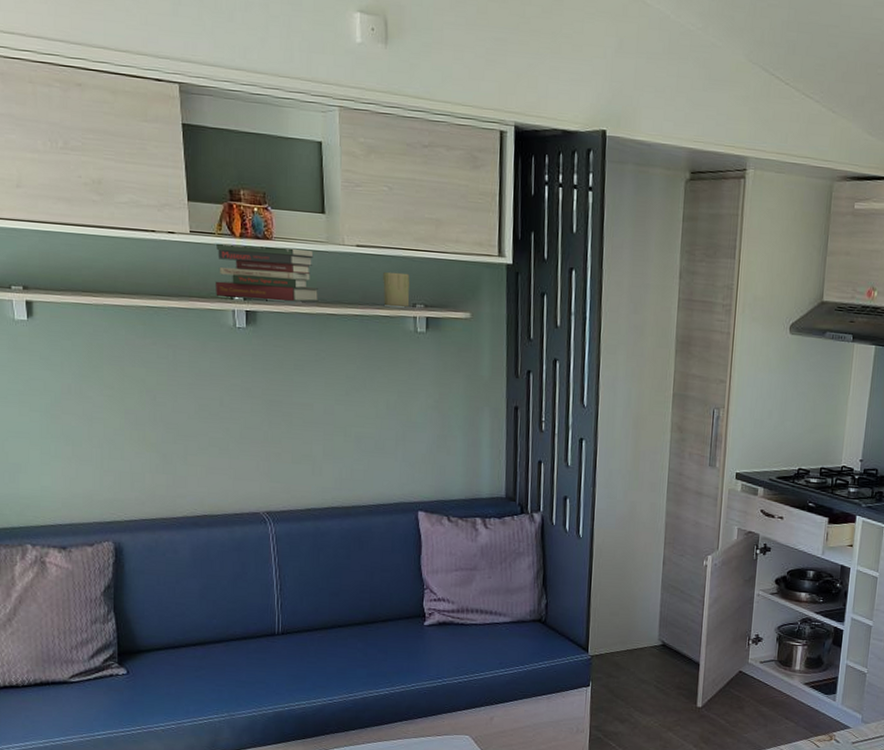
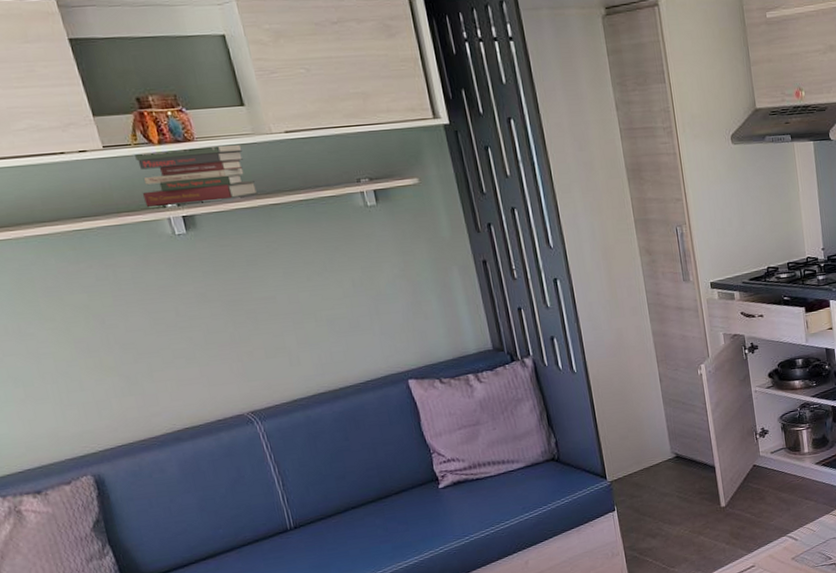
candle: present [383,271,410,307] -> none [319,150,354,187]

